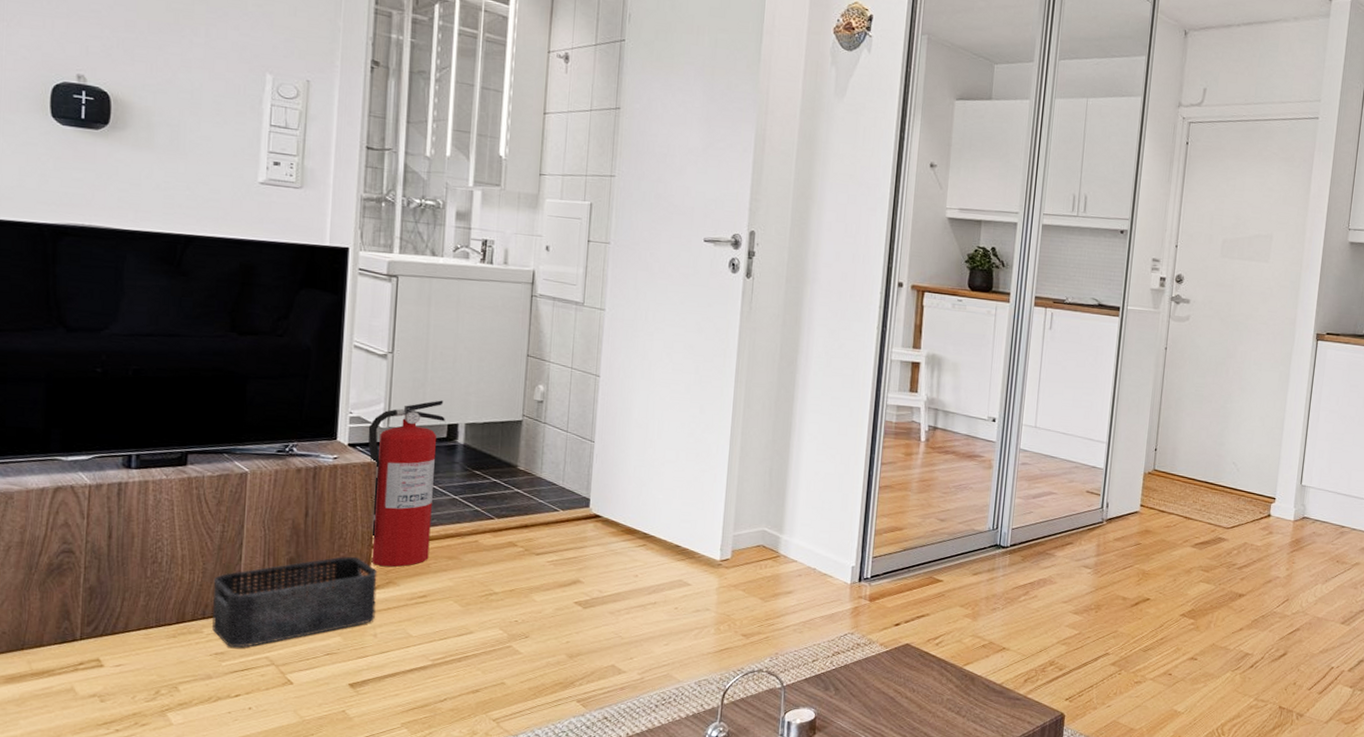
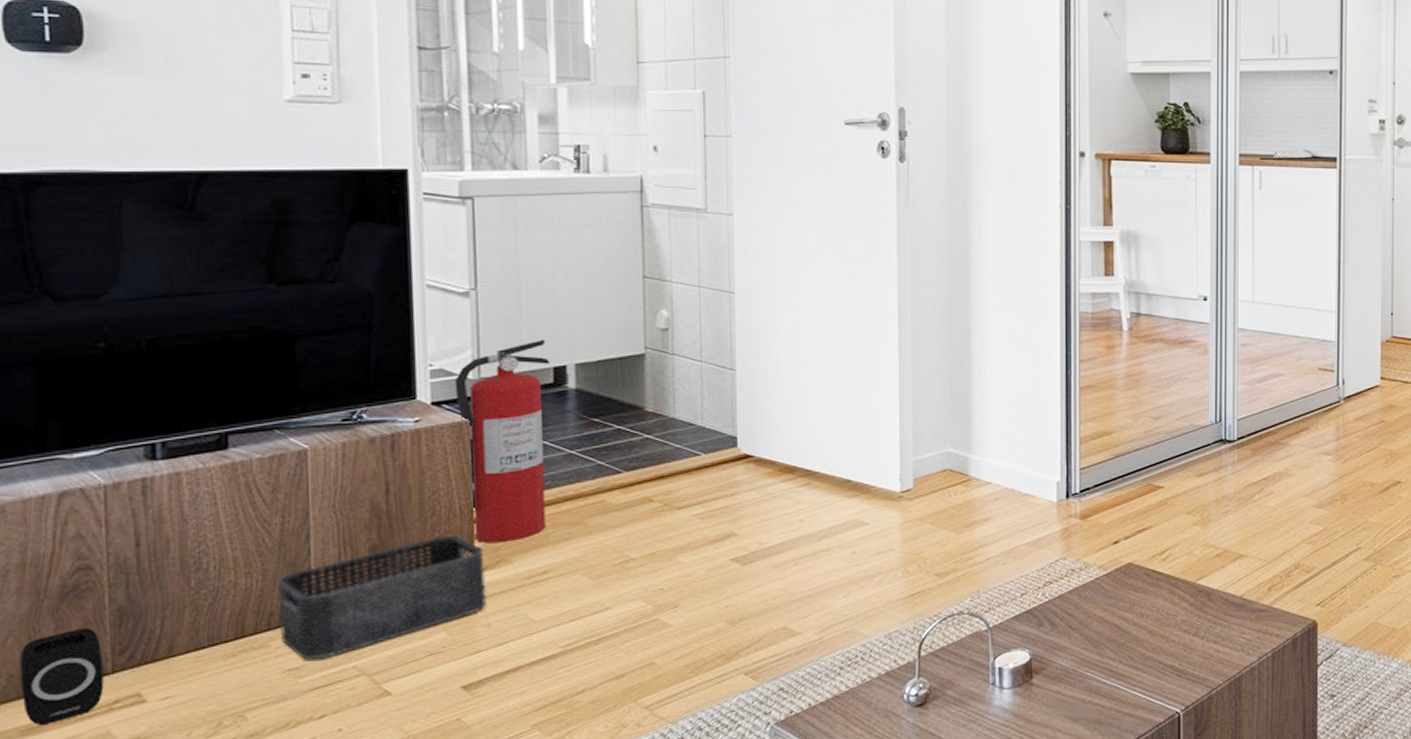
speaker: none [9,600,74,676] -> present [18,627,104,726]

